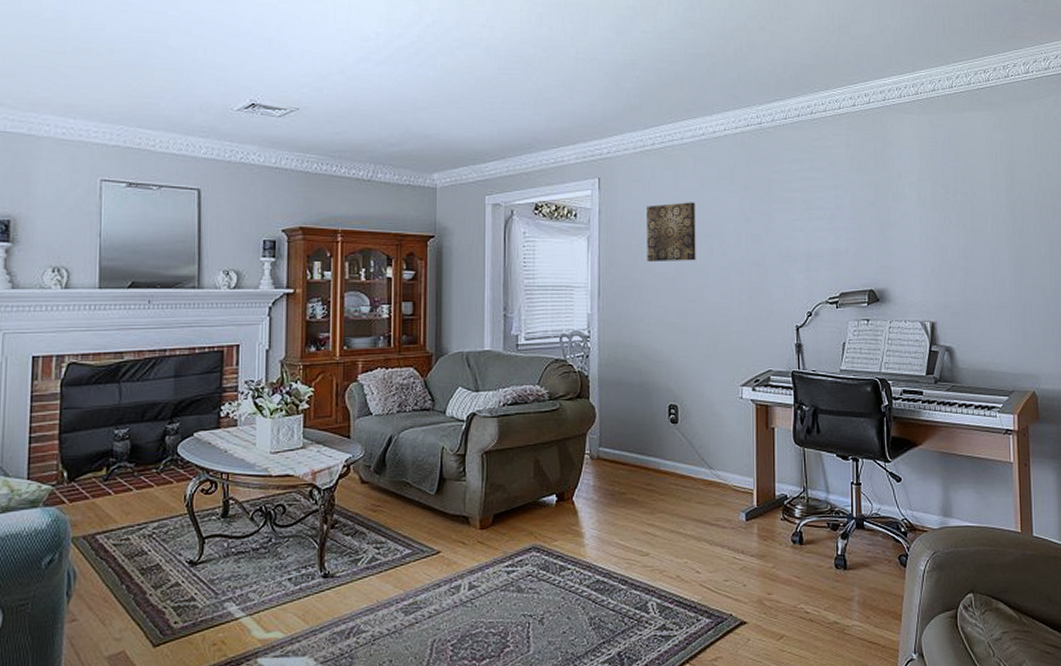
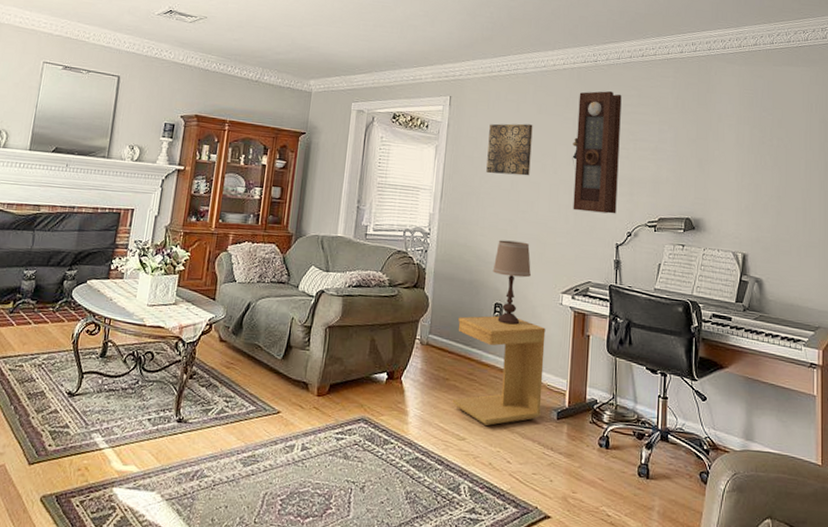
side table: none [630,418,728,537] -> present [452,315,546,426]
table lamp: none [663,334,707,426] -> present [492,240,532,325]
pendulum clock: none [741,157,794,294] -> present [572,91,622,214]

